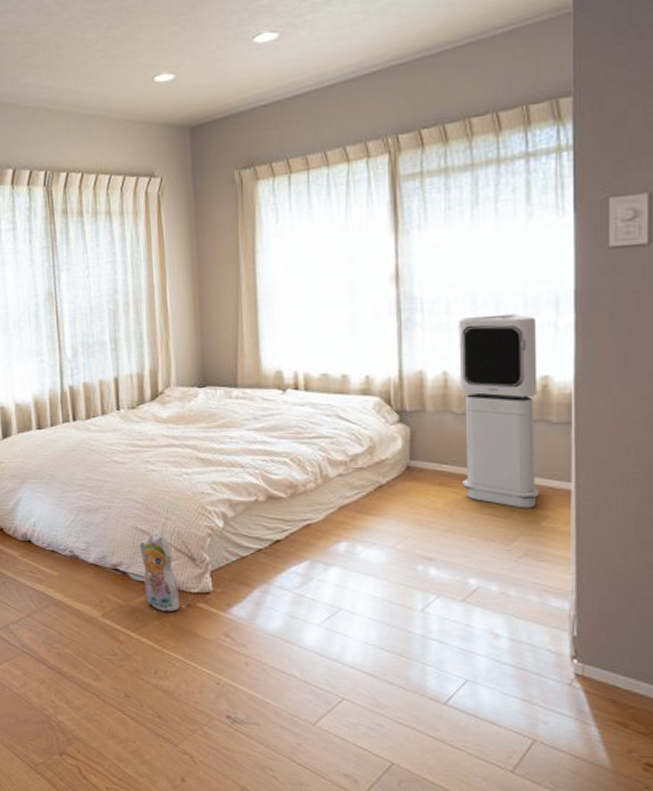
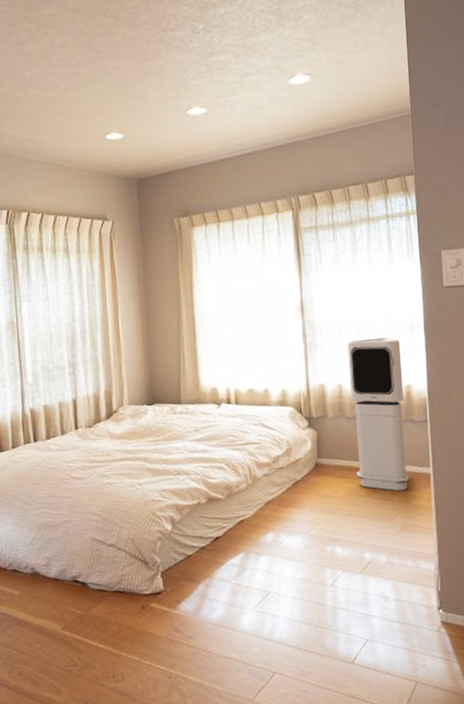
plush toy: present [139,533,180,613] -> none [97,542,135,616]

